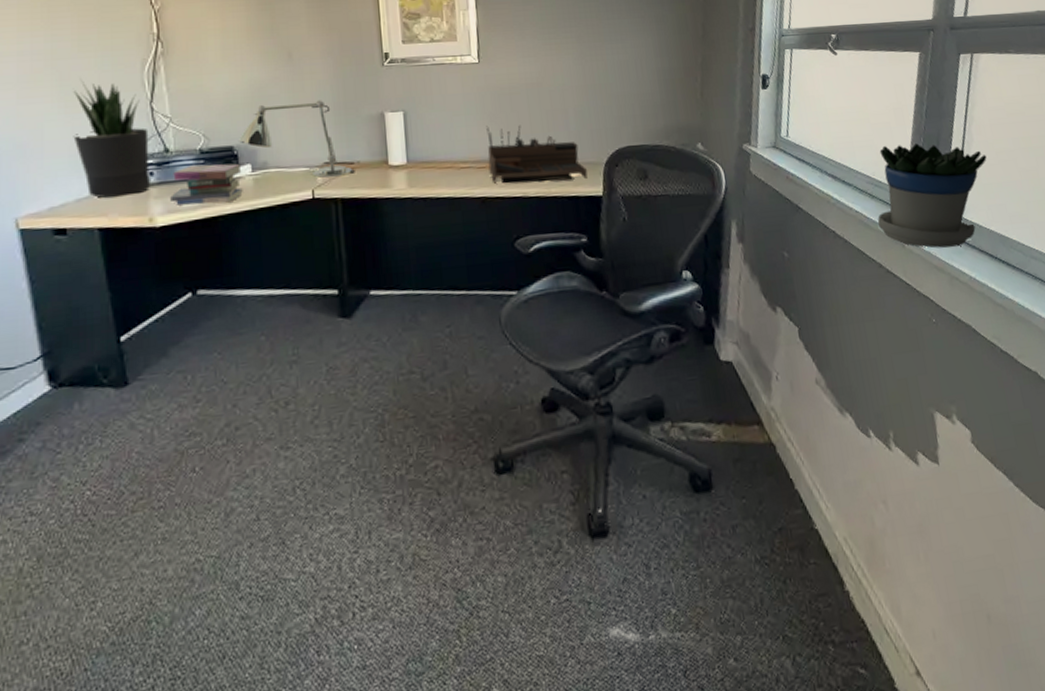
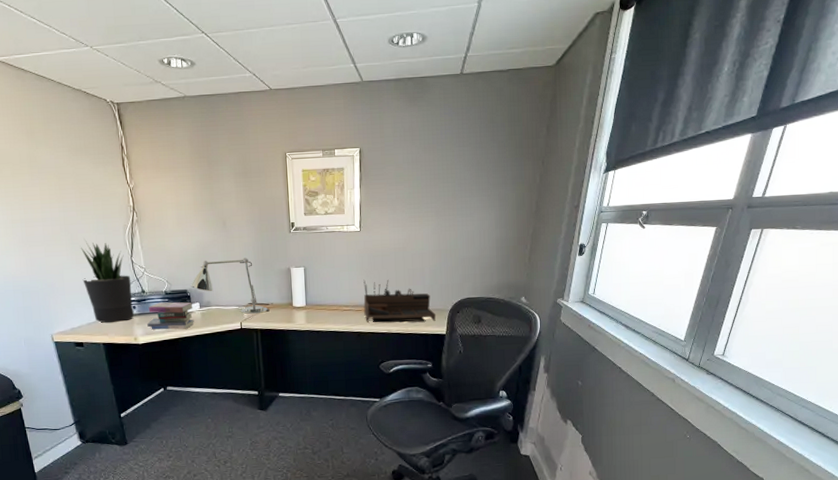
flowerpot: present [877,143,987,249] -> none [656,302,757,385]

